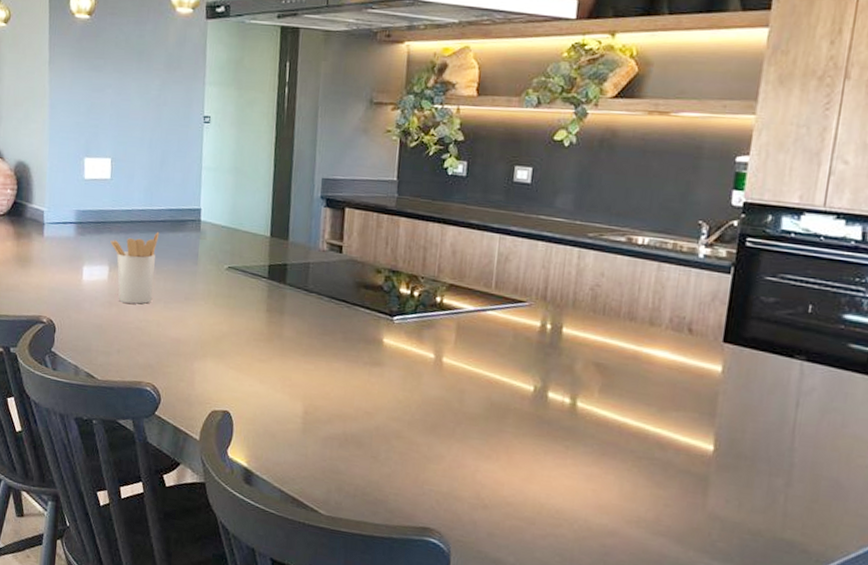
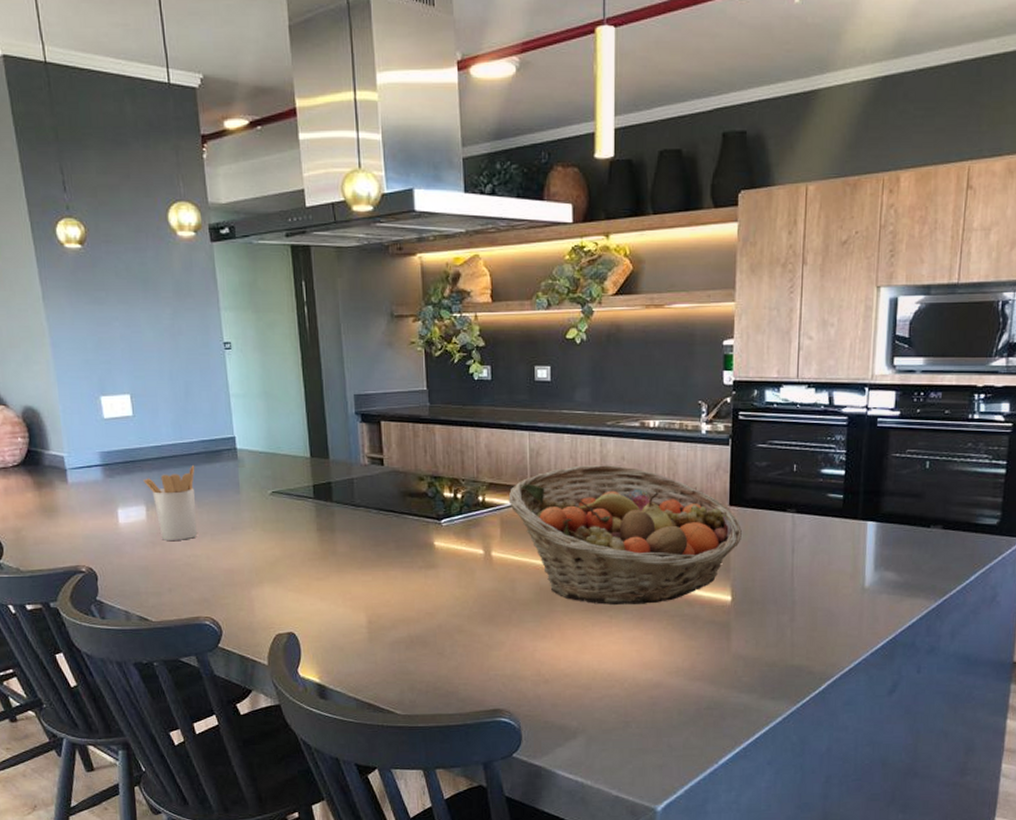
fruit basket: none [468,277,736,441] -> present [508,465,742,605]

